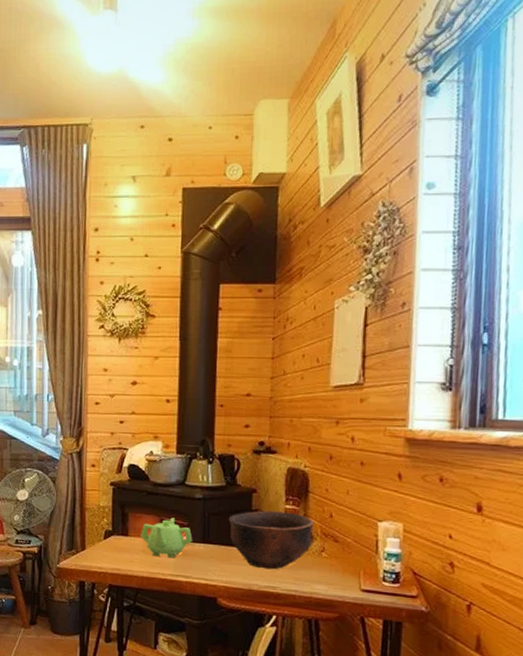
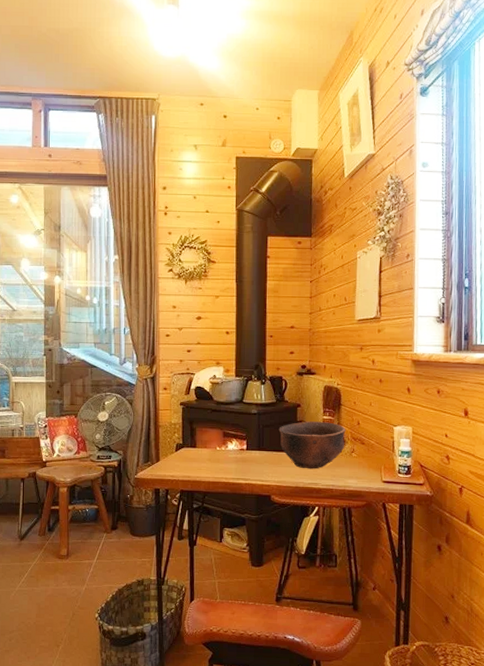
teapot: present [140,517,193,558] -> none [207,430,250,465]

